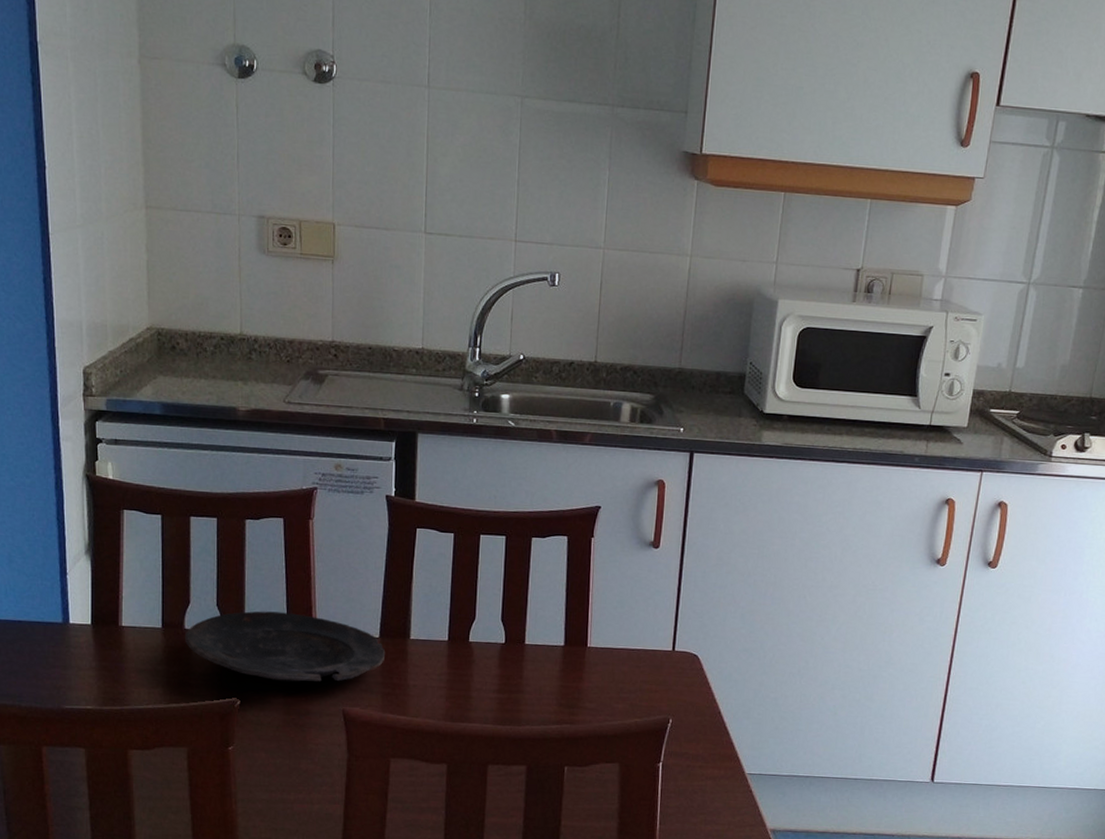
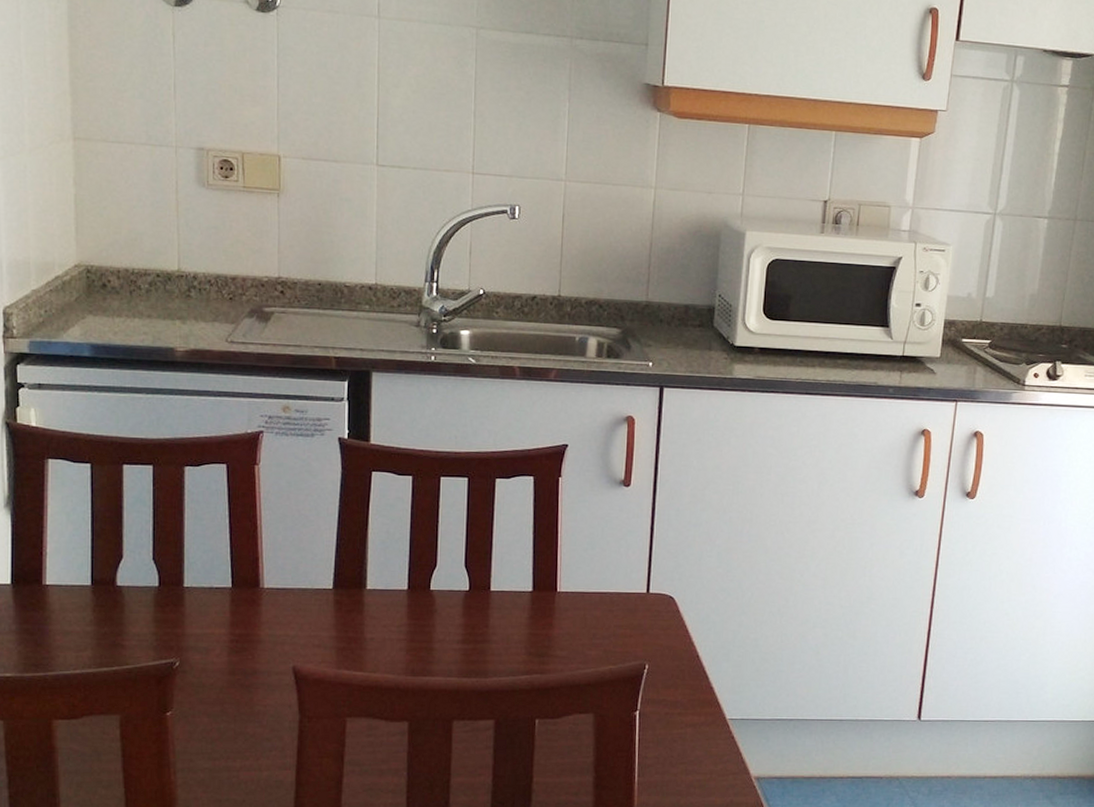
bowl: present [184,611,386,683] -> none [116,564,340,640]

